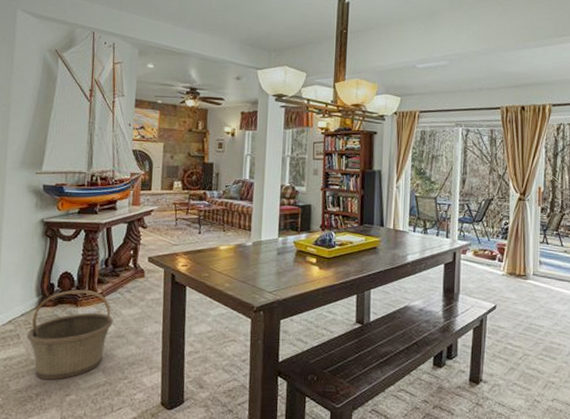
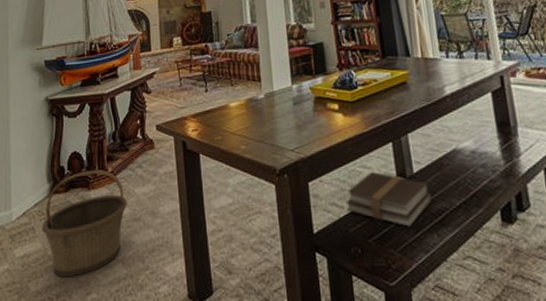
book: none [310,317,382,363] -> present [346,172,432,227]

